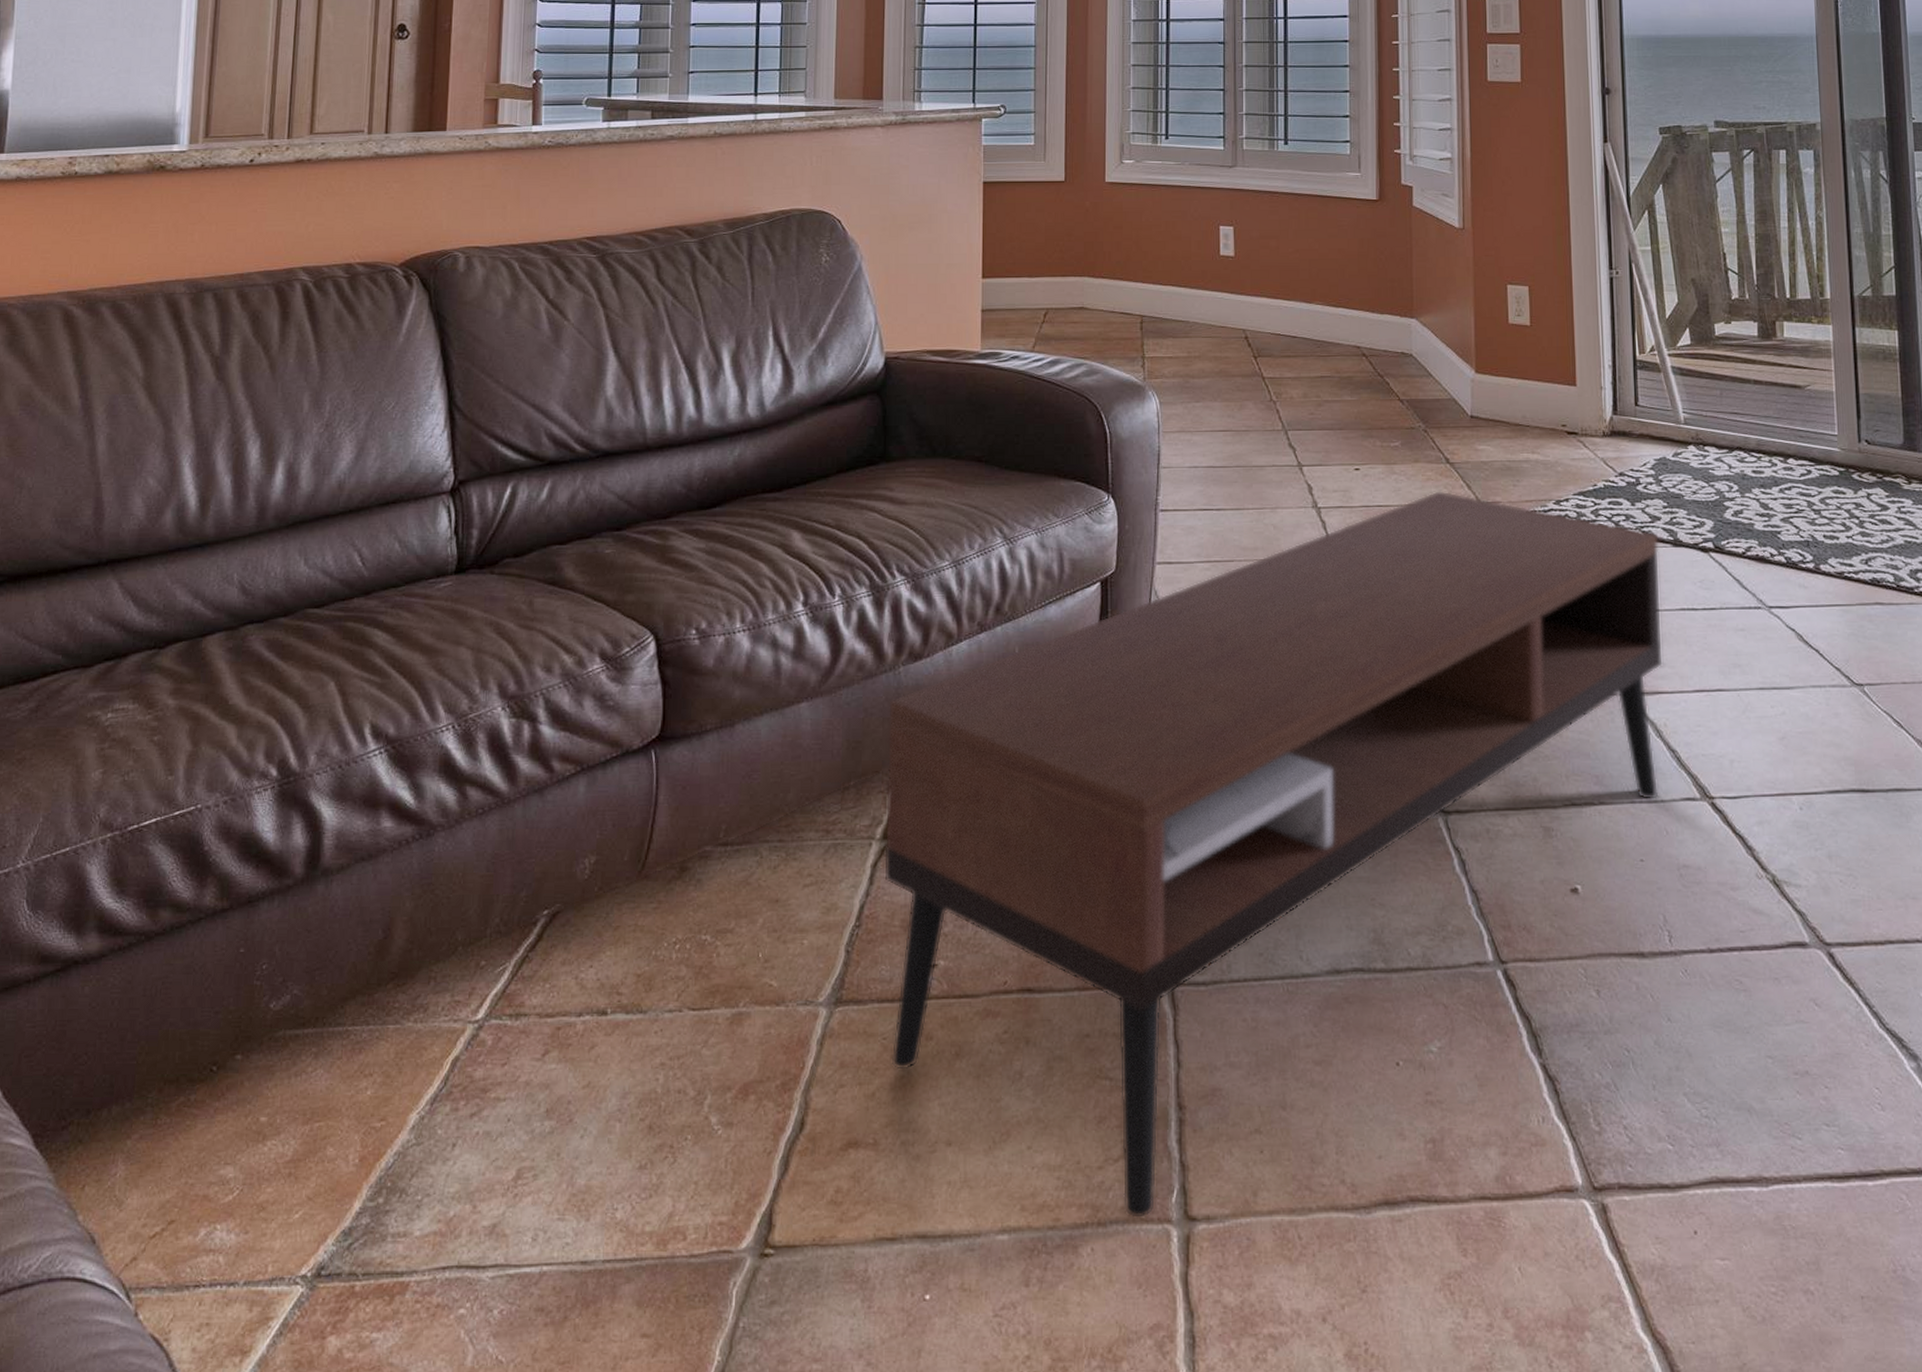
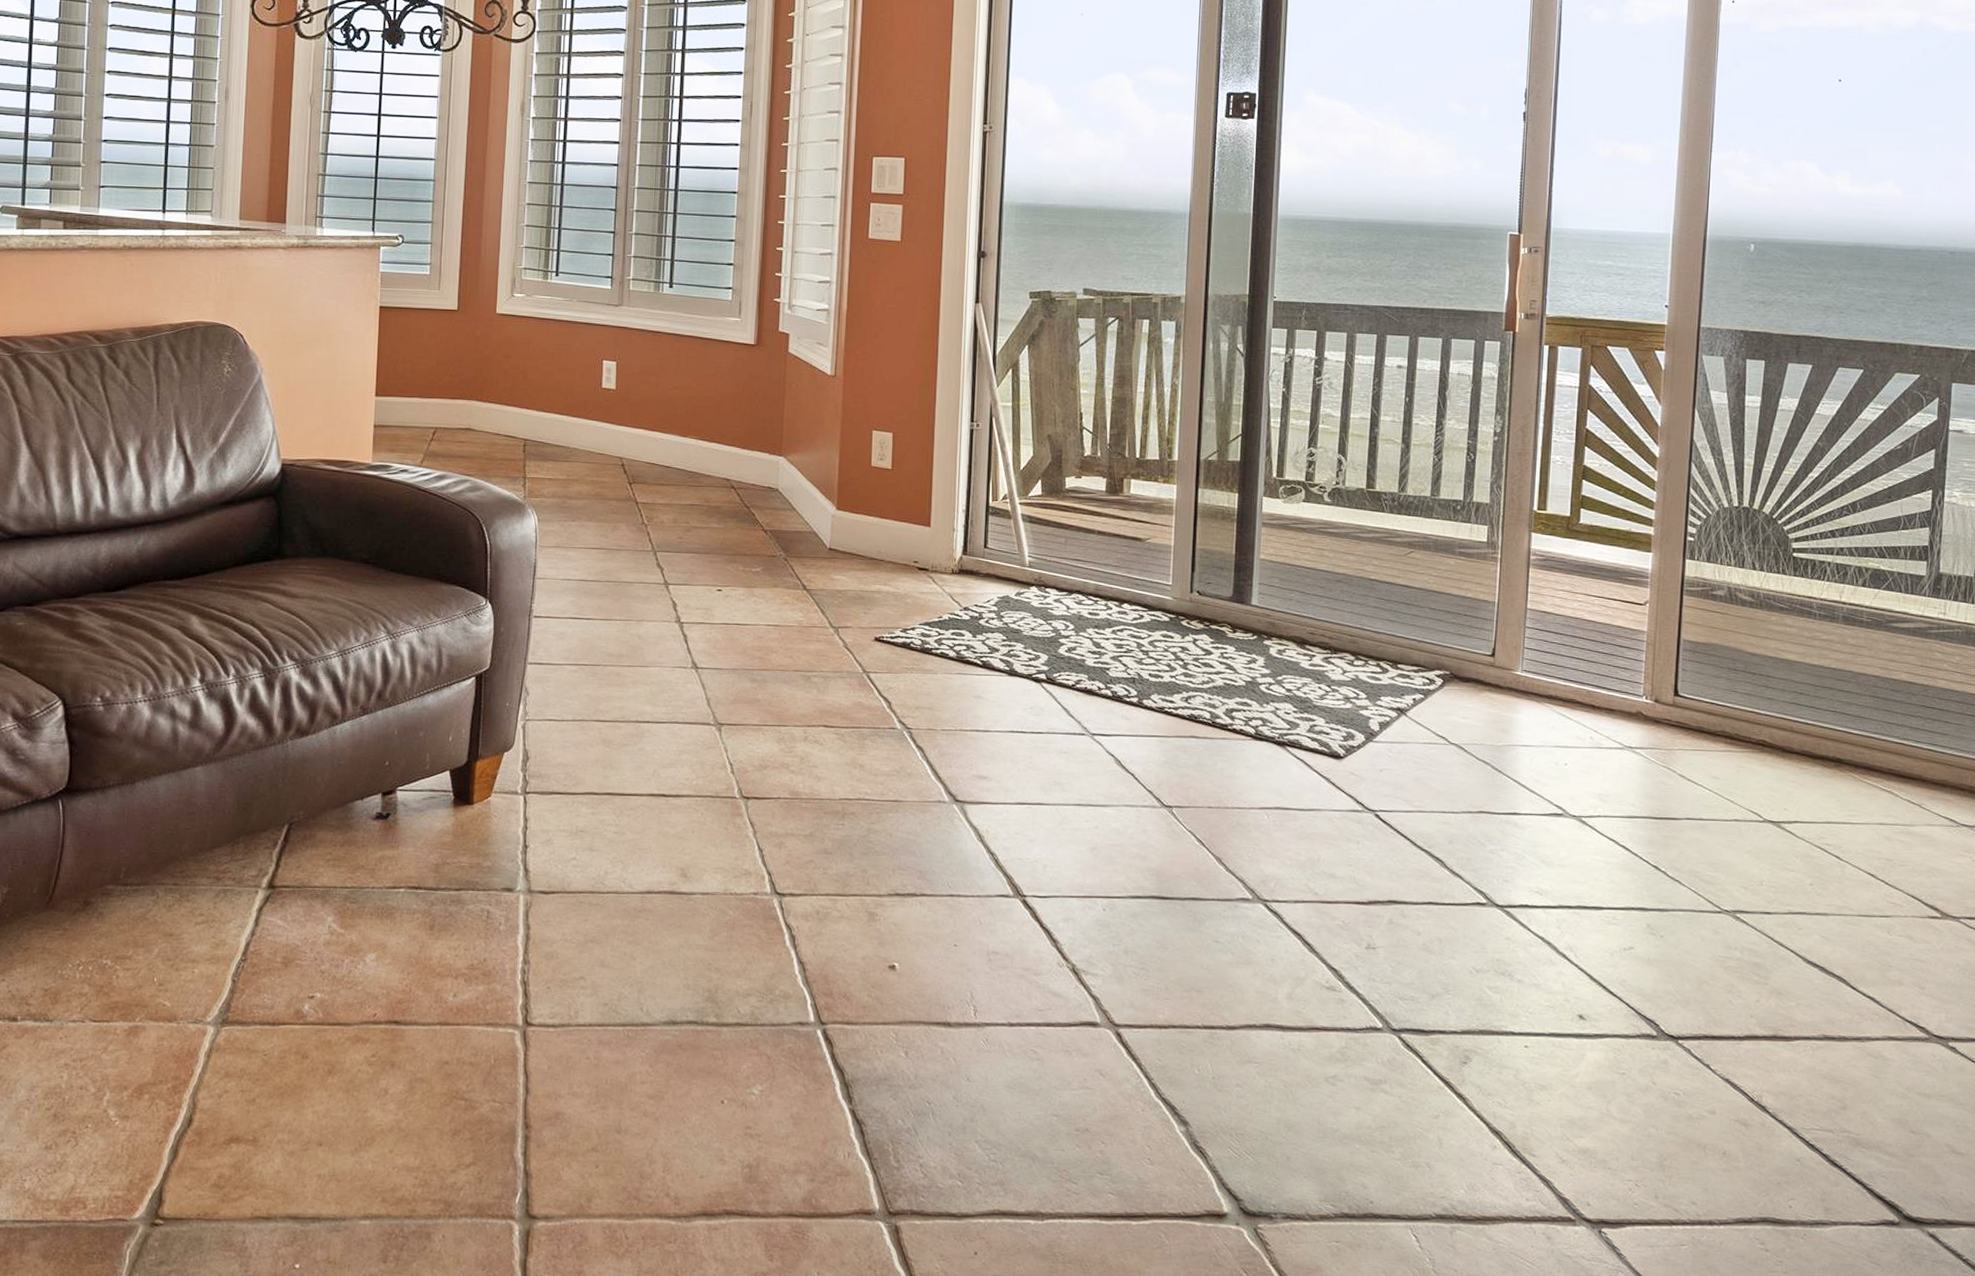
coffee table: present [883,491,1664,1219] -> none [267,614,996,1215]

